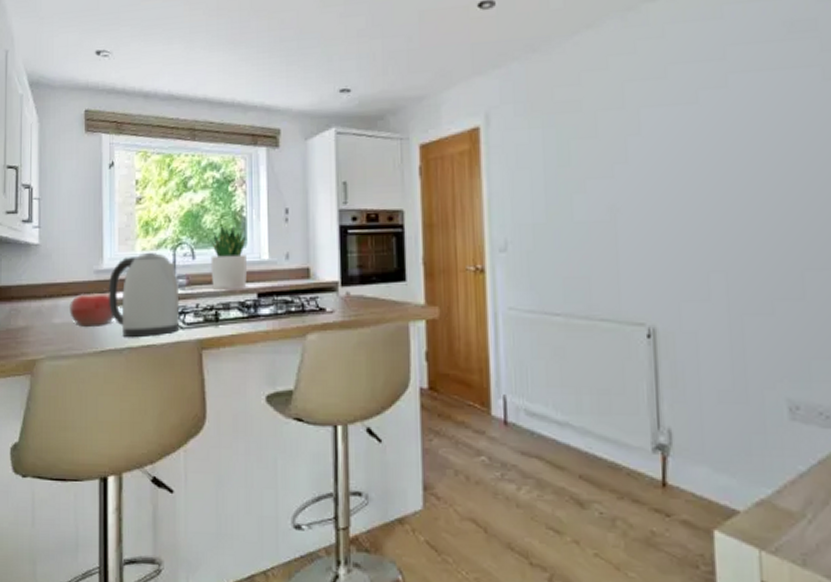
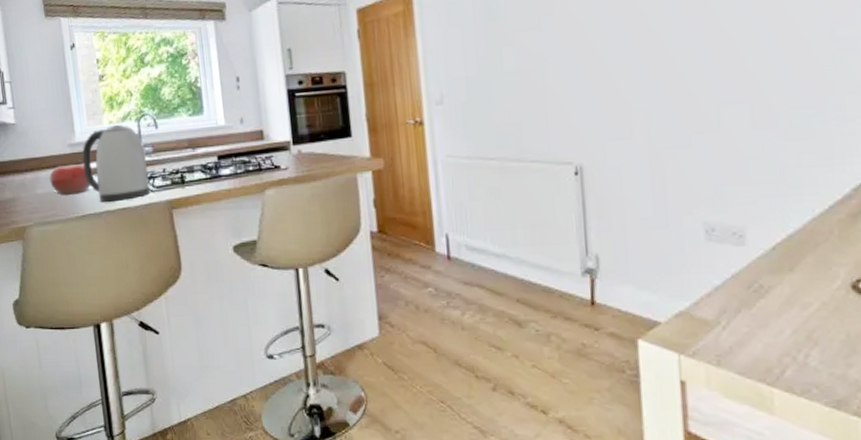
planter: present [210,224,247,291] -> none [170,94,207,156]

